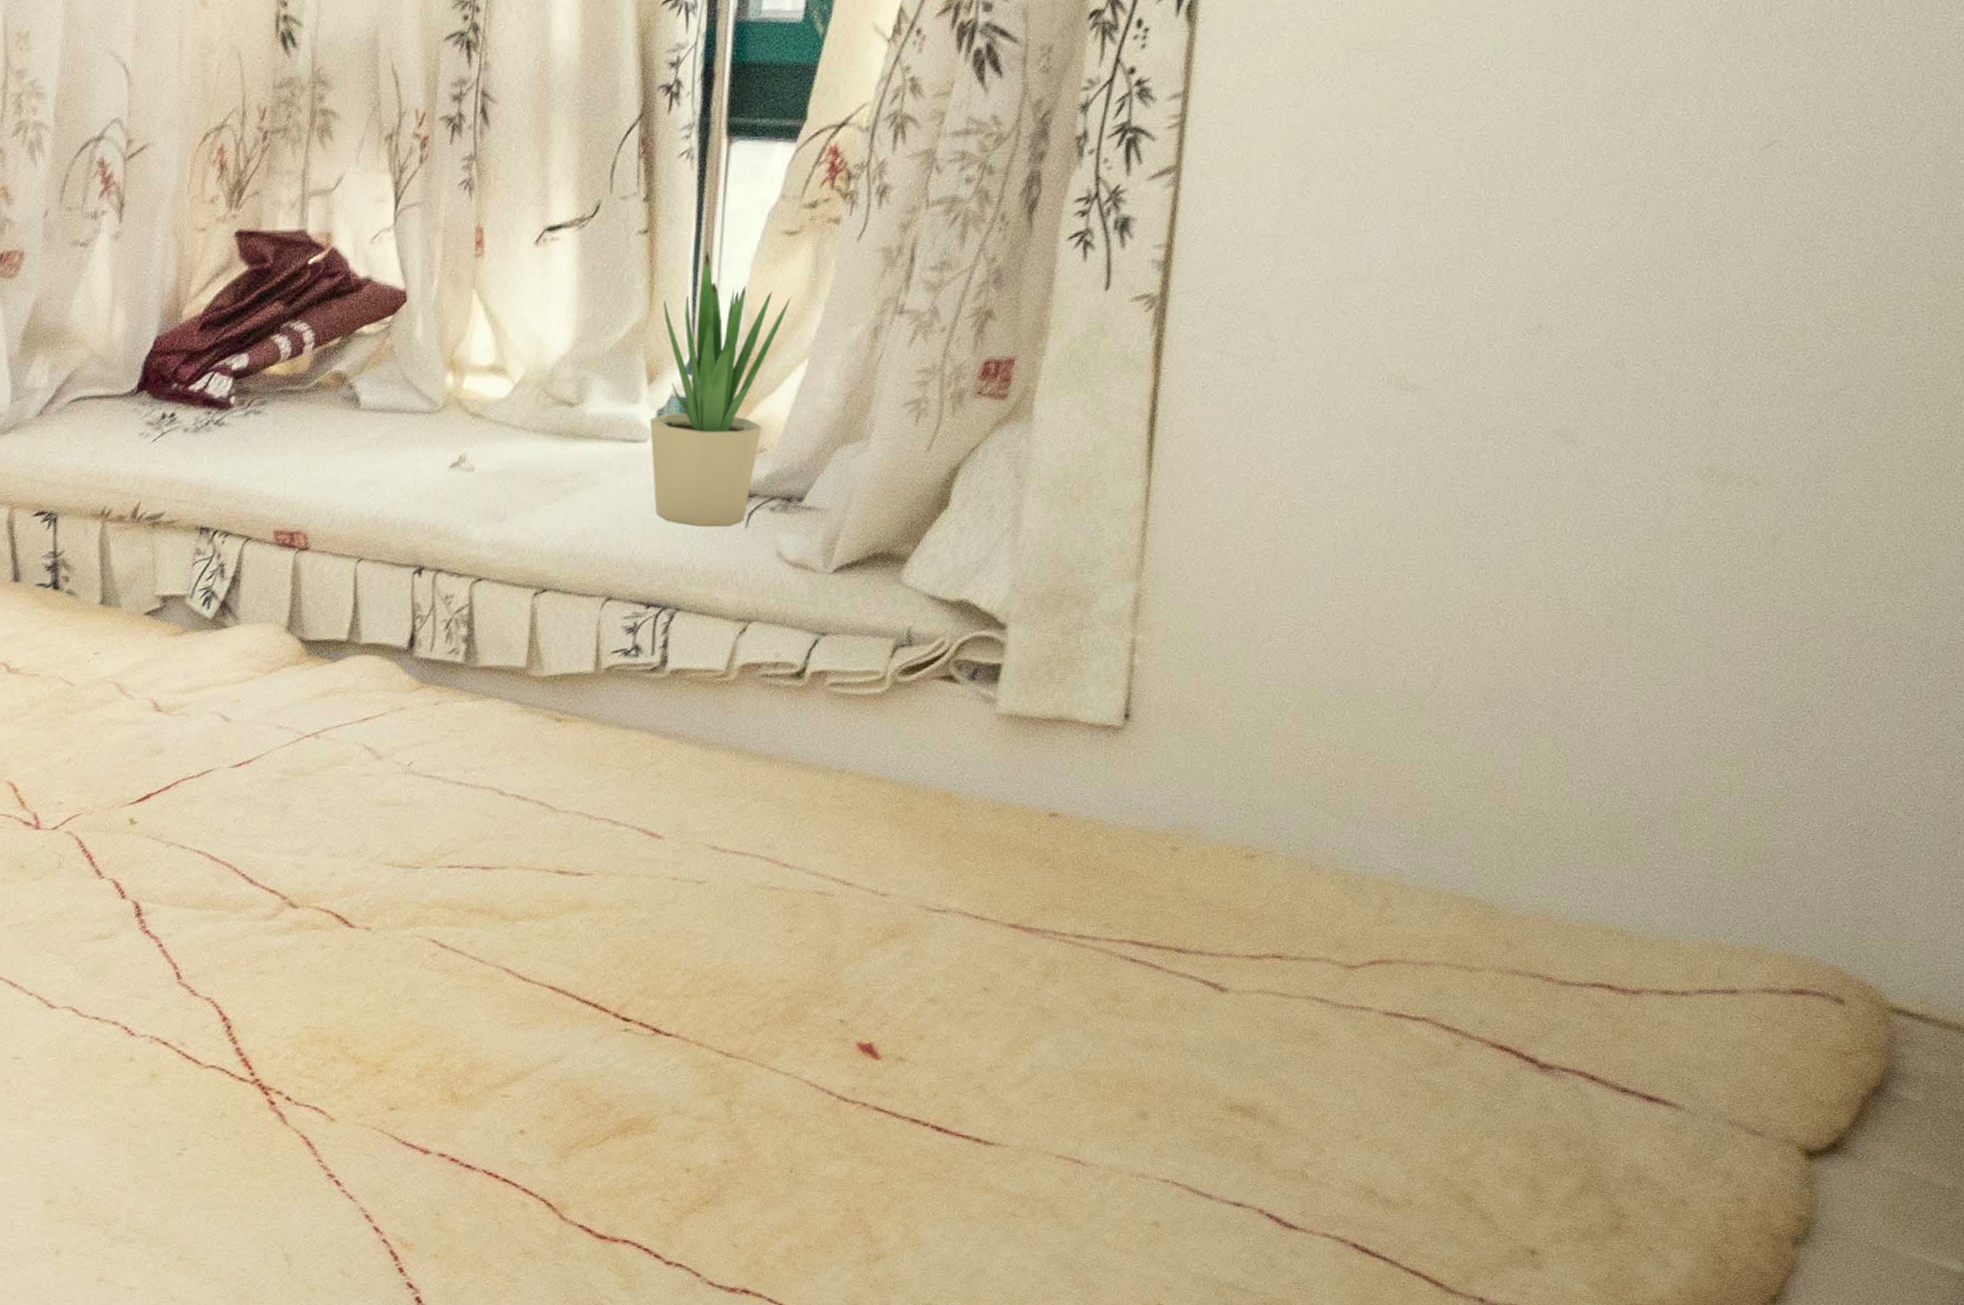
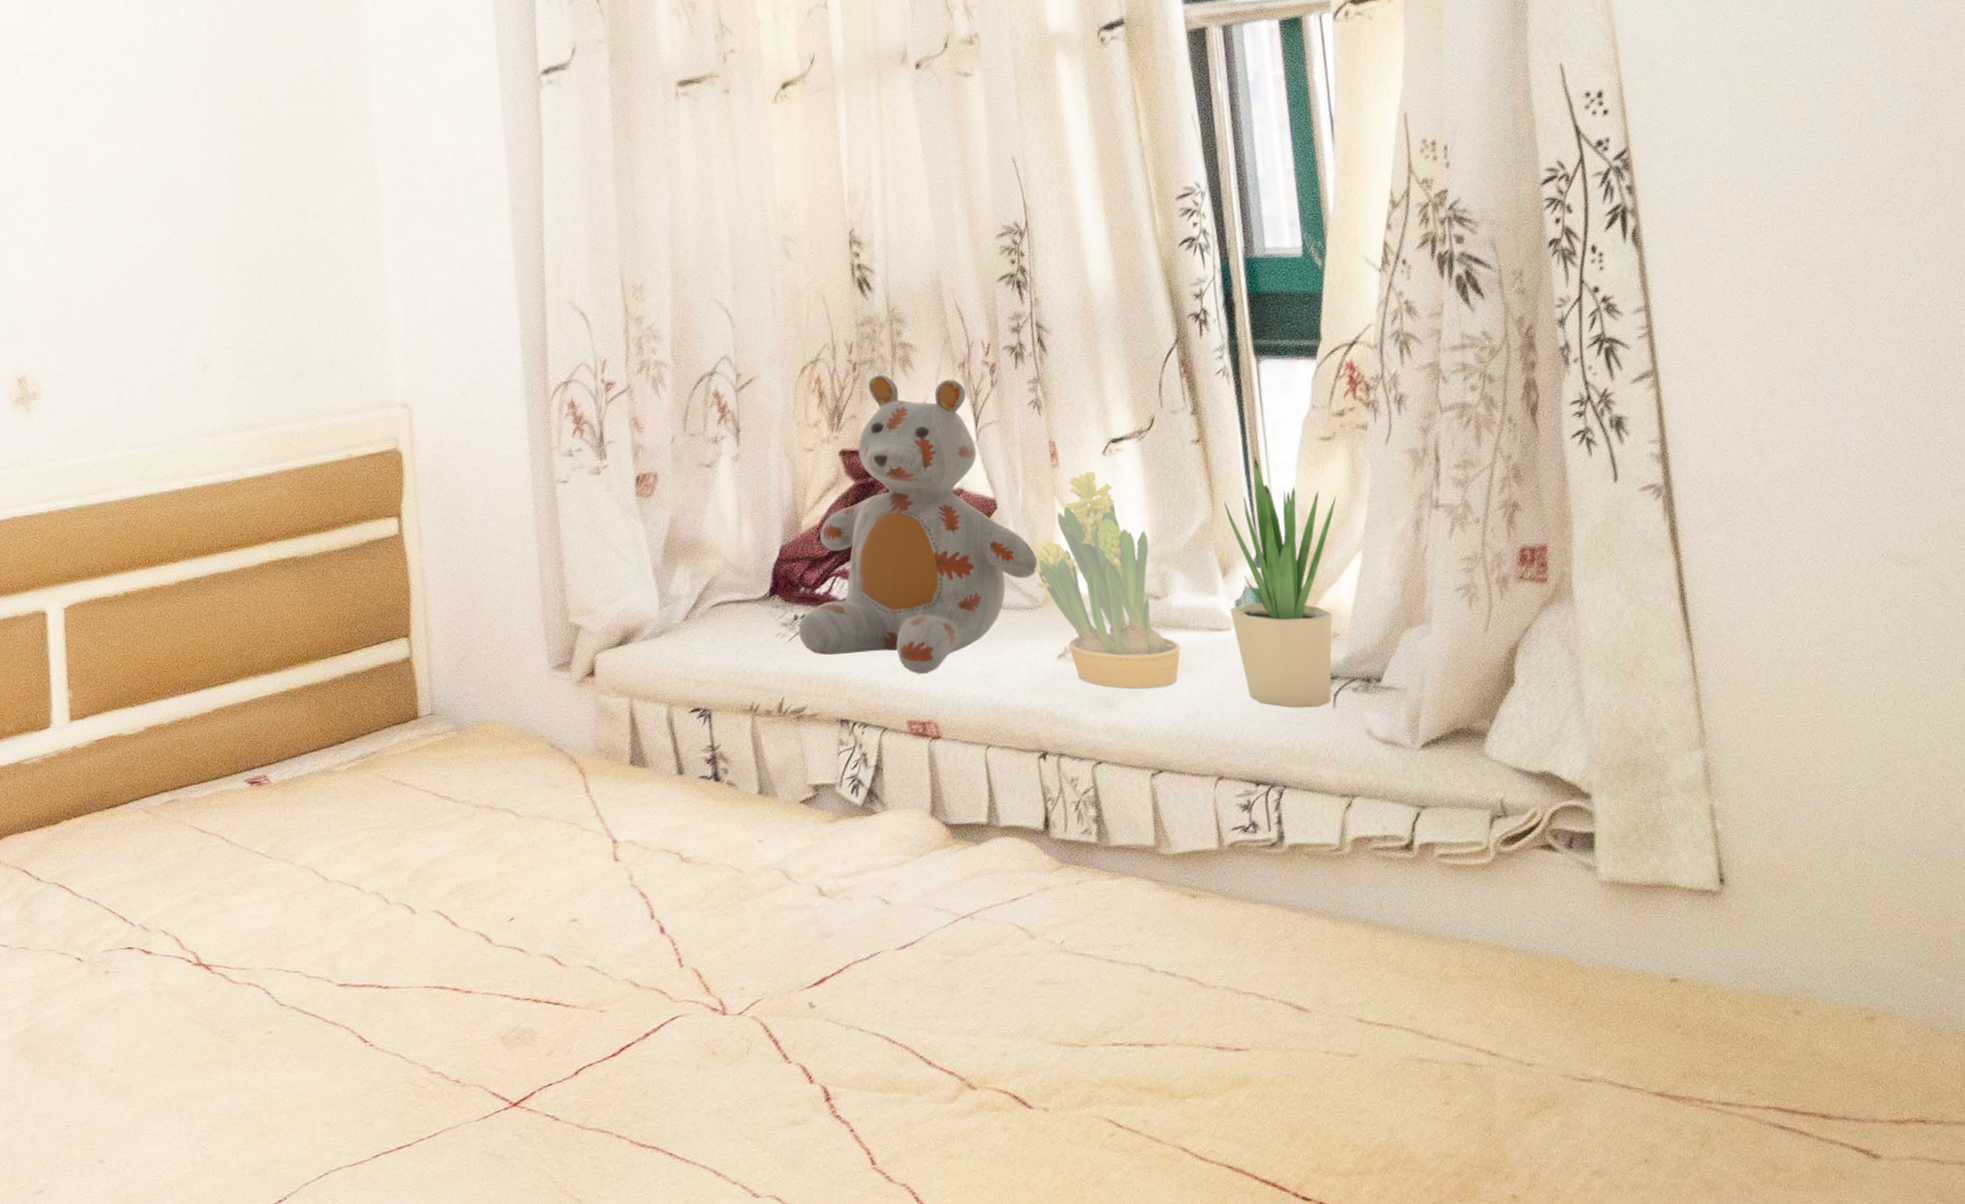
stuffed bear: none [165,145,444,481] -> present [798,374,1039,674]
potted flower: none [438,262,589,503] -> present [1034,471,1181,689]

